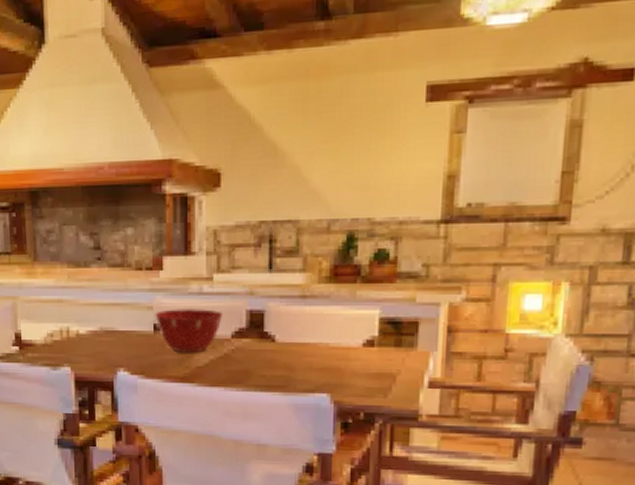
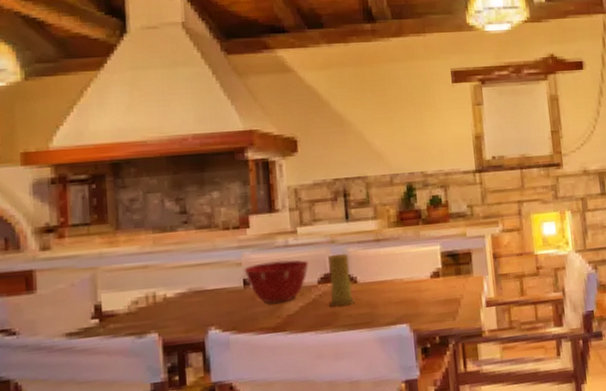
candle: none [240,307,272,366] -> present [328,253,357,308]

